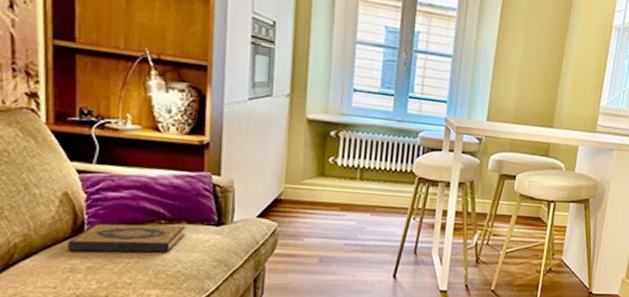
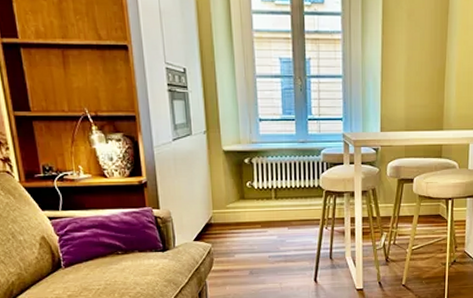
hardback book: present [67,223,186,253] -> none [50,254,139,283]

